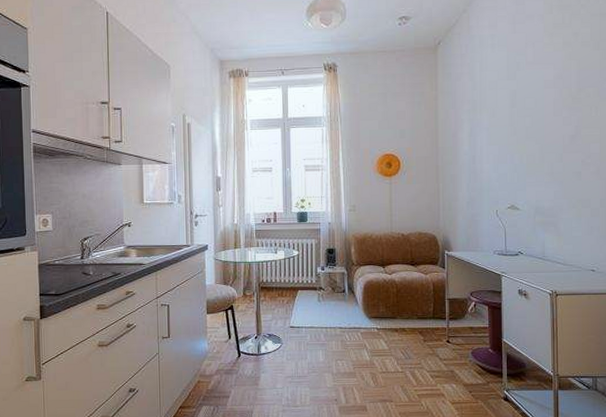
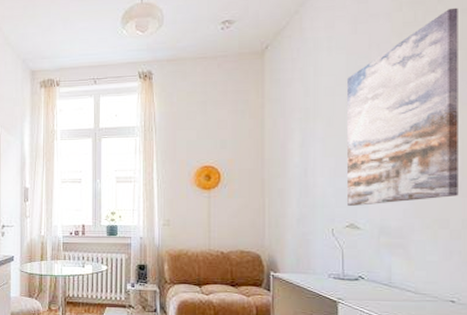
wall art: none [508,12,597,189] -> present [347,7,458,206]

